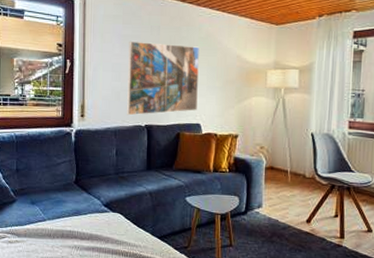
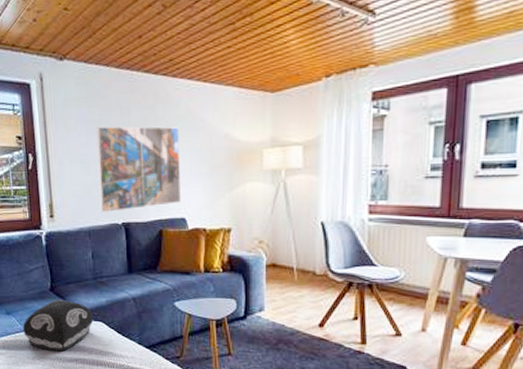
cushion: none [46,191,113,240] -> present [23,299,94,352]

